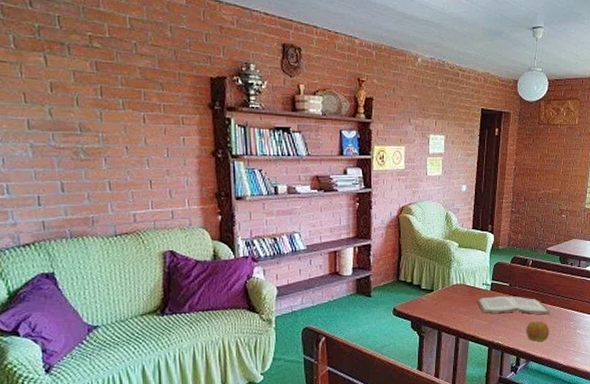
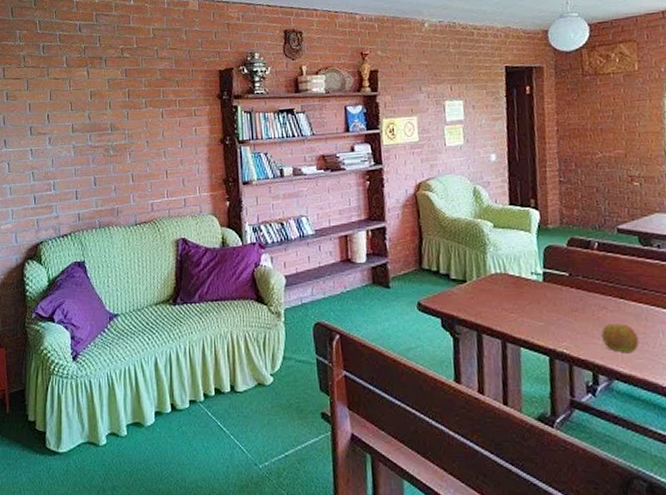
book: present [477,296,551,315] -> none [526,288,637,316]

